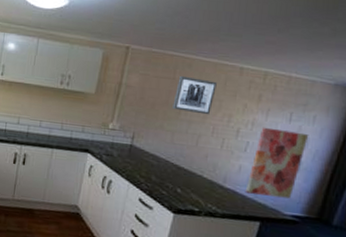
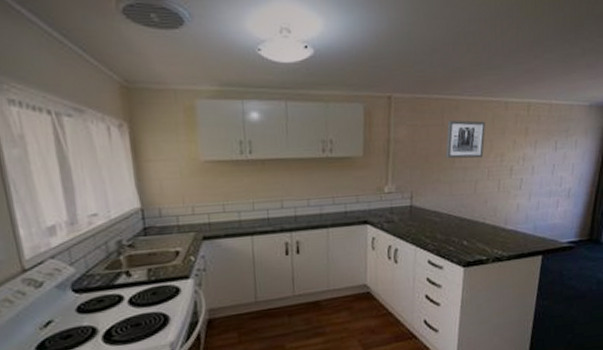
wall art: present [245,127,309,199] -> none [525,159,574,231]

